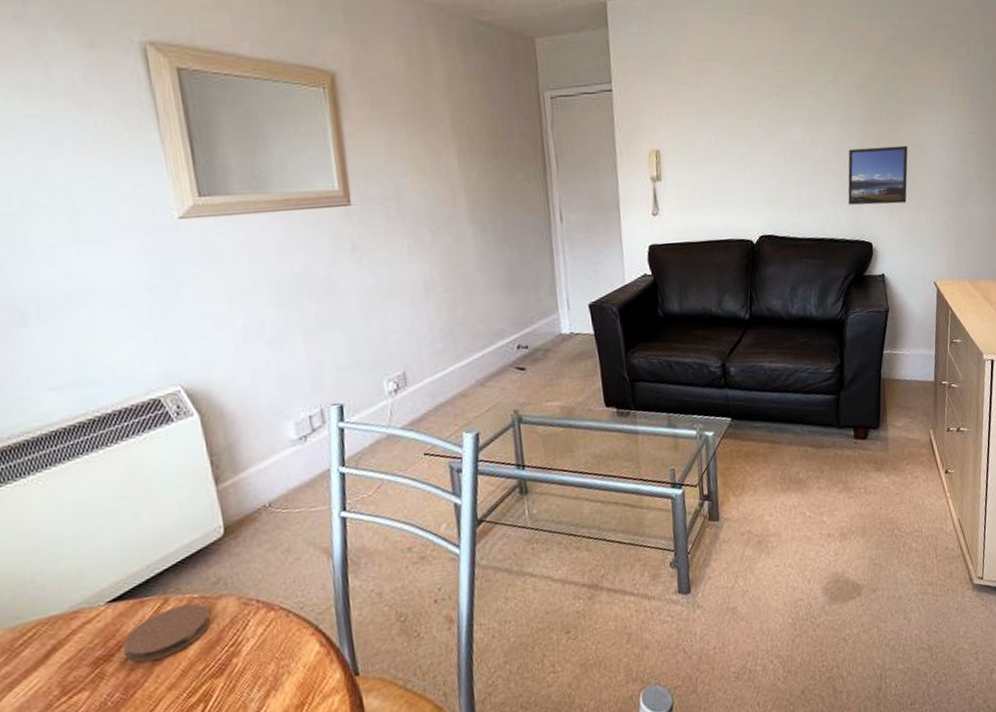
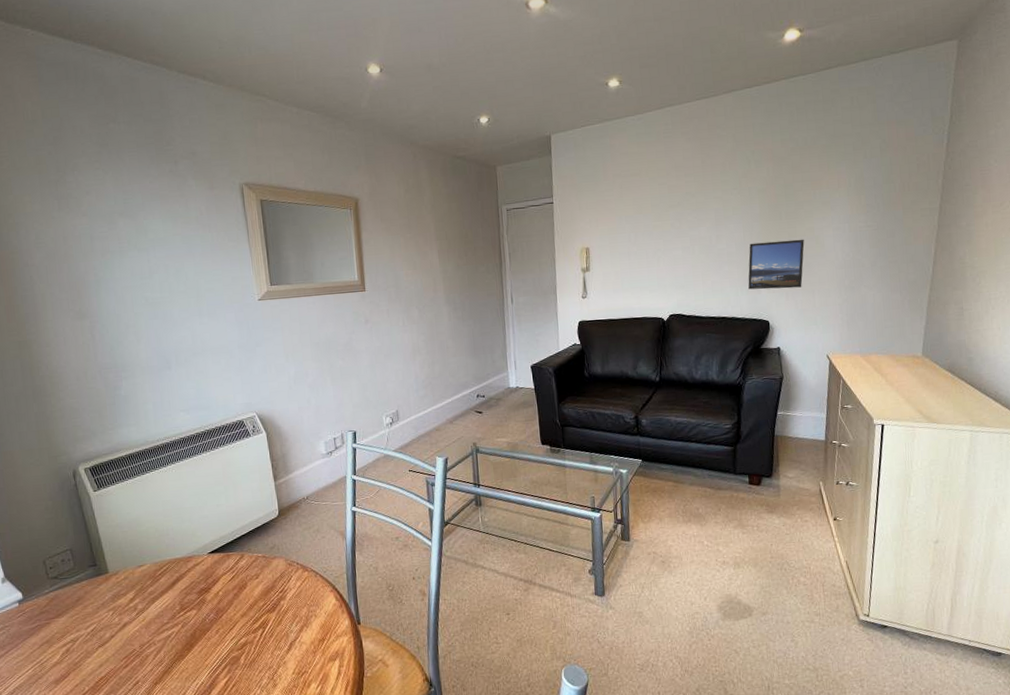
coaster: present [122,603,211,663] -> none [216,560,268,596]

